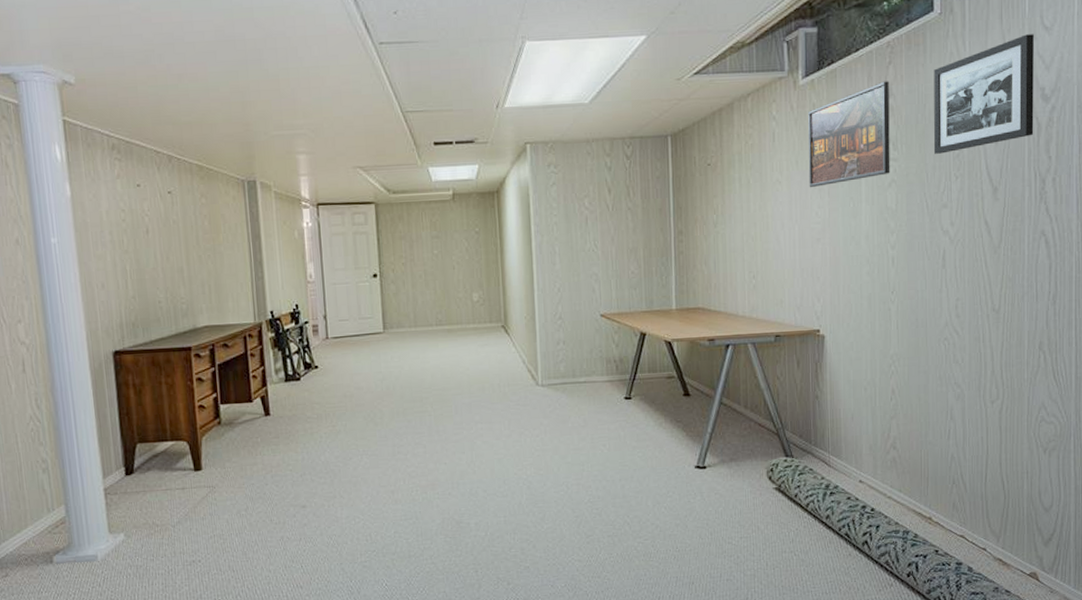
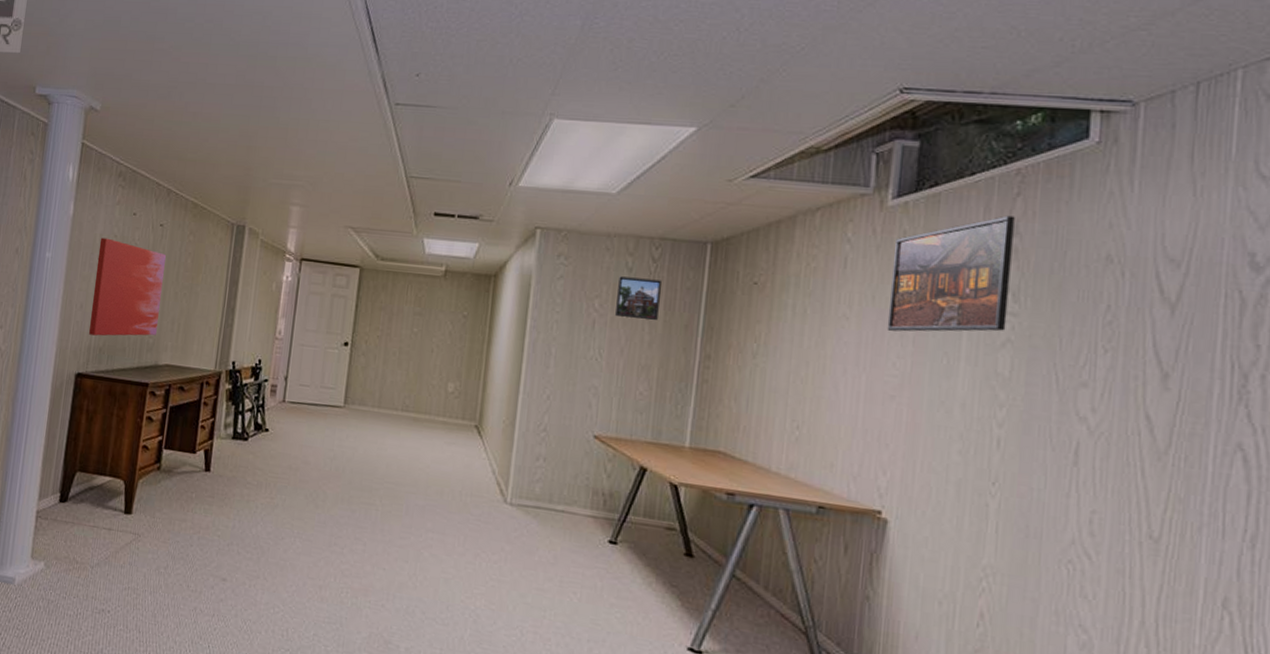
wall art: none [107,213,189,312] -> present [88,237,166,336]
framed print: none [602,174,637,210] -> present [615,276,661,321]
picture frame: present [933,34,1034,154] -> none [1073,181,1242,318]

